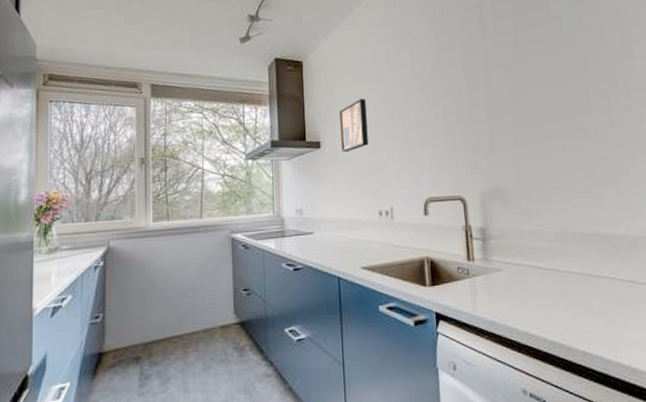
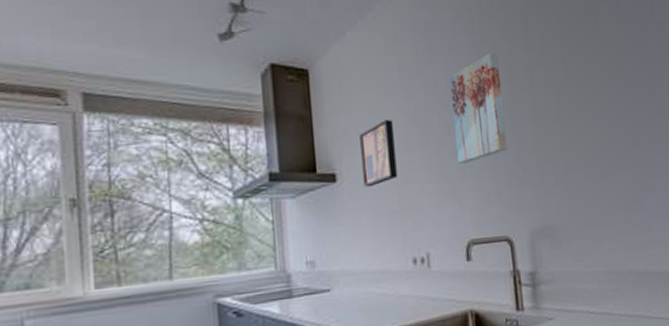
wall art: none [414,41,463,134] -> present [450,53,507,164]

